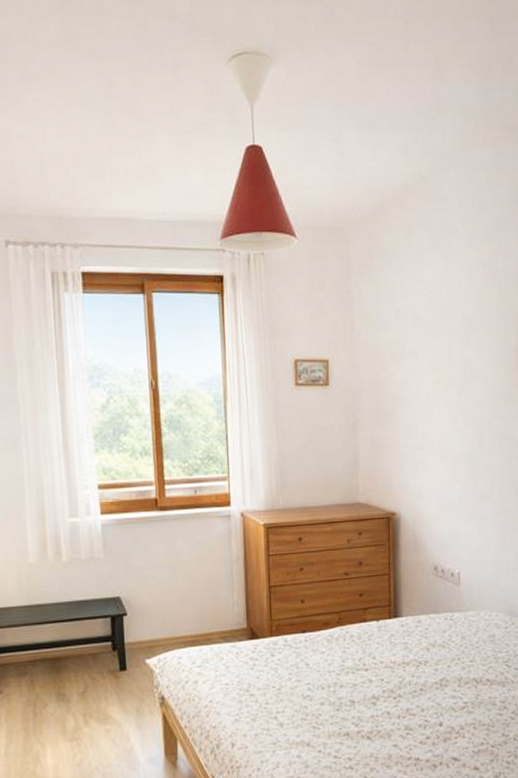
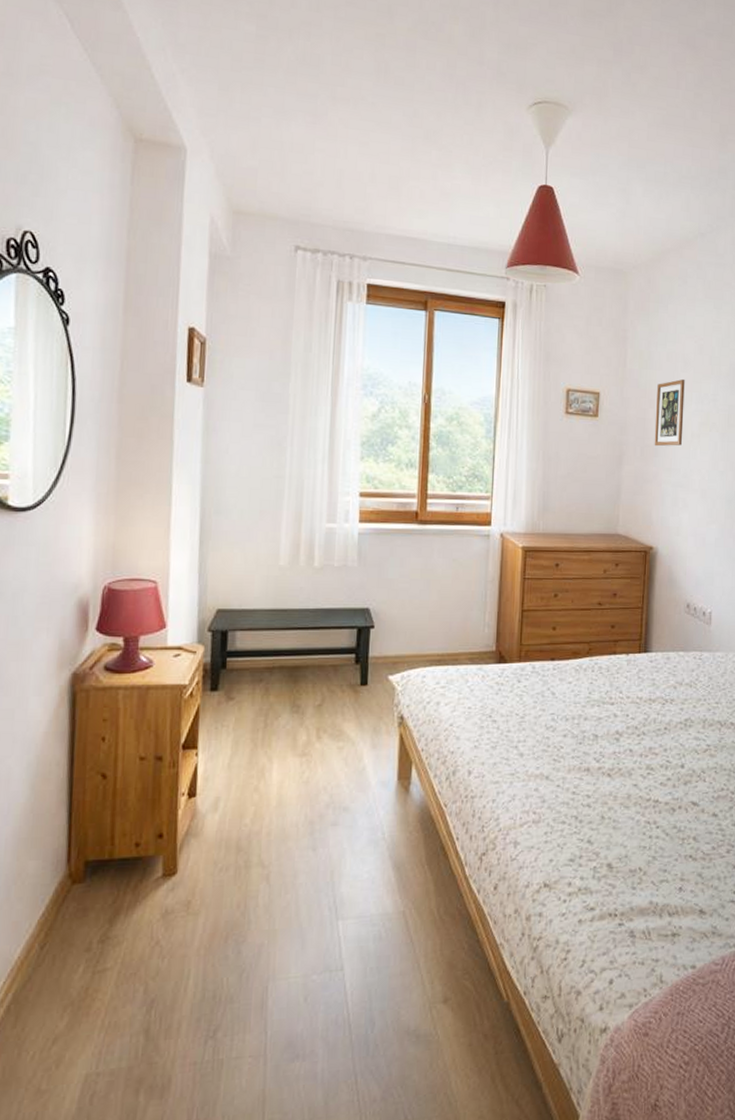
picture frame: none [388,336,418,410] -> present [654,378,685,447]

